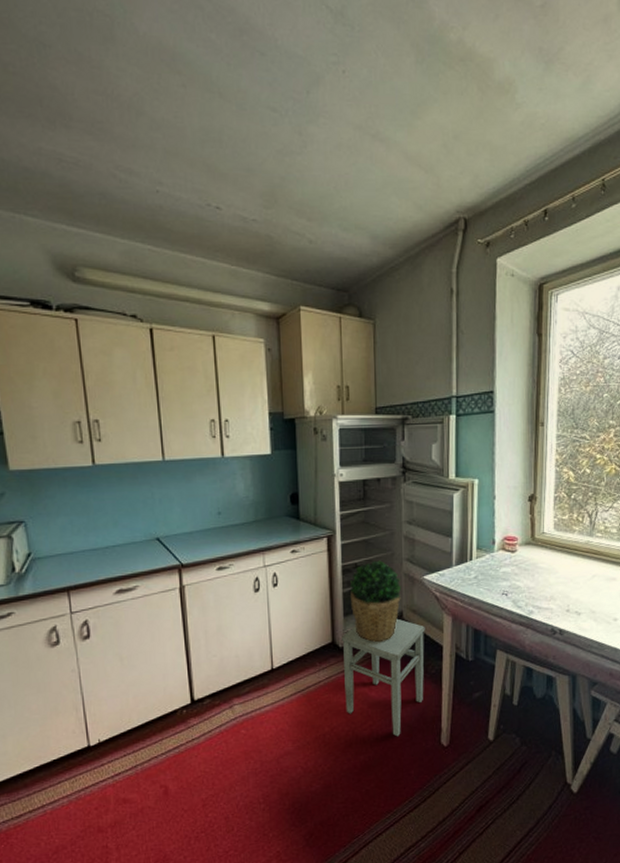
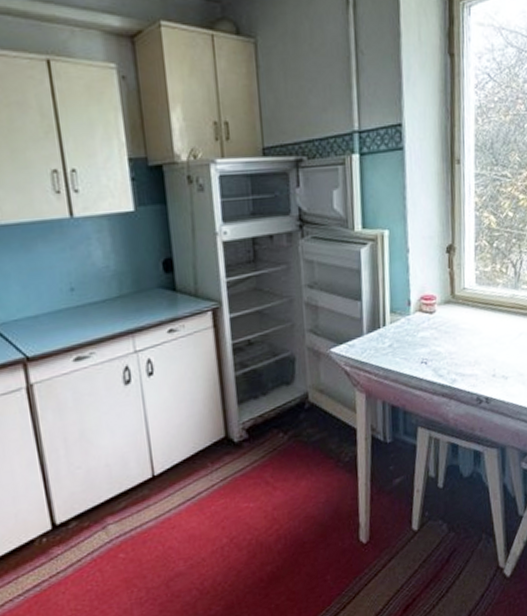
stool: present [342,618,425,737] -> none [237,401,337,540]
potted plant: present [350,560,401,642] -> none [243,334,305,432]

